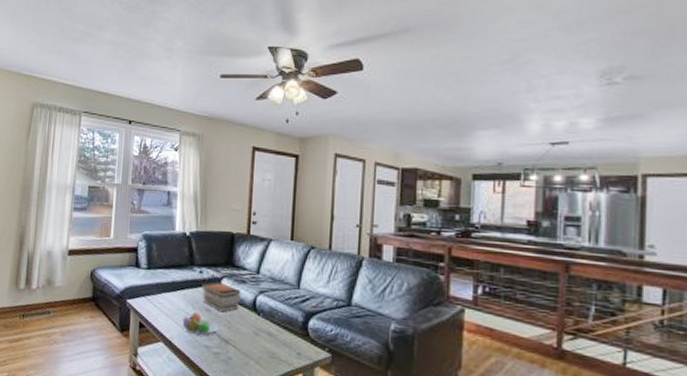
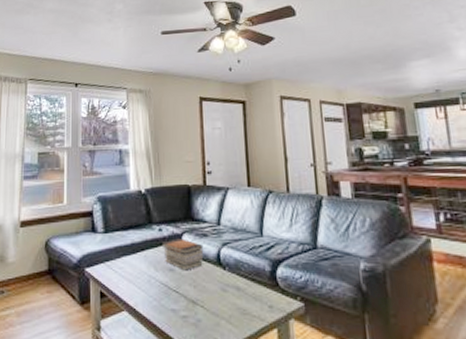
fruit bowl: present [182,312,219,336] -> none [145,274,185,299]

